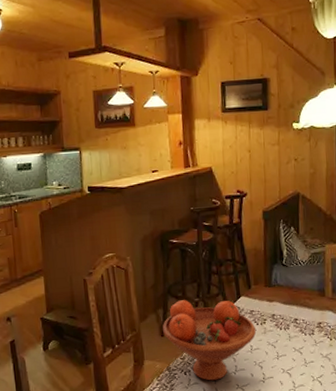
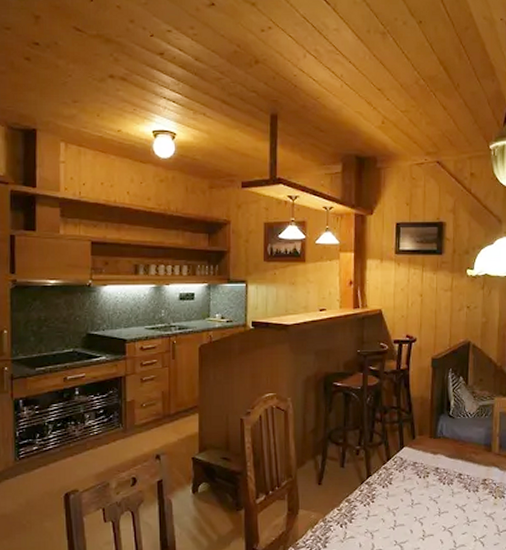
fruit bowl: present [162,300,256,381] -> none [320,447,418,535]

